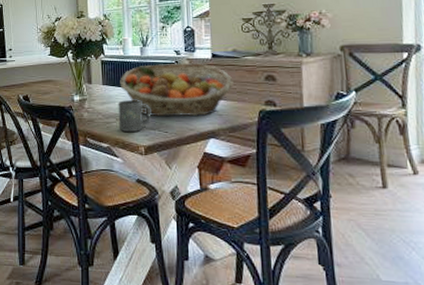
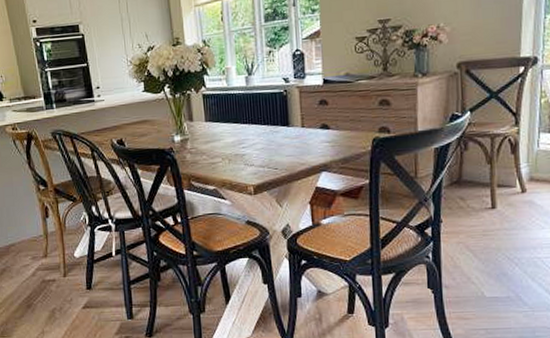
mug: present [118,100,150,132] -> none [223,136,259,172]
fruit basket: present [120,63,234,117] -> none [224,90,346,153]

